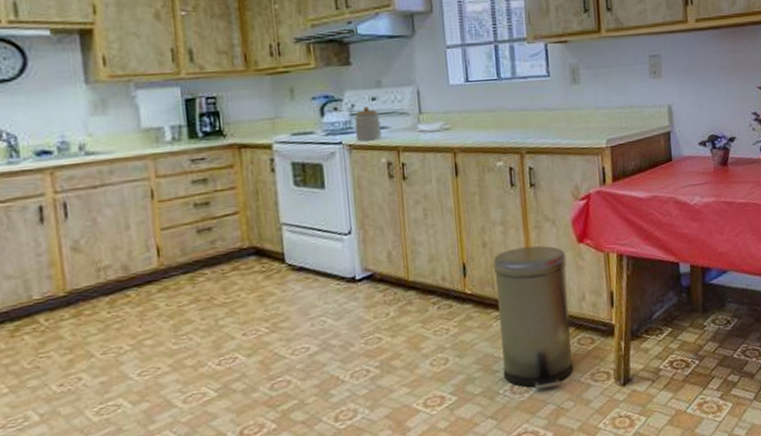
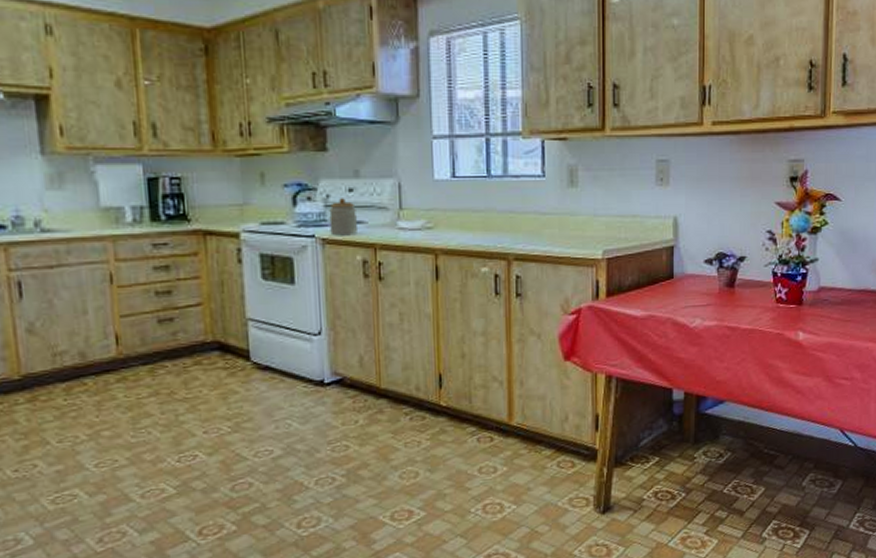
pedal bin: present [493,245,574,390] -> none [472,360,551,511]

